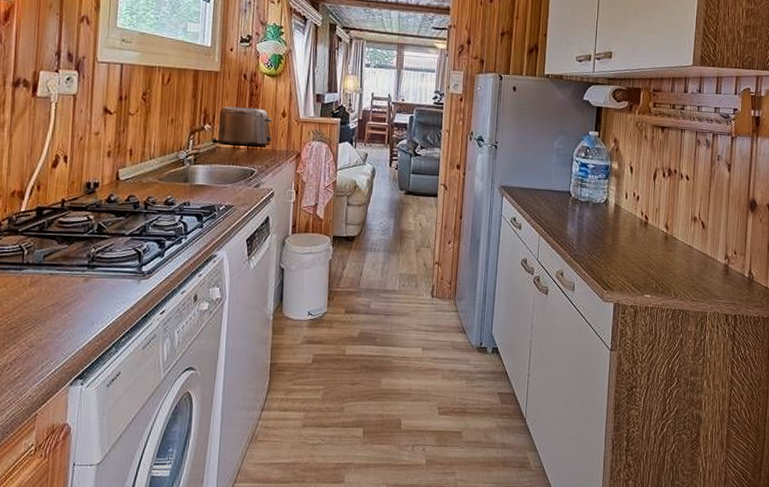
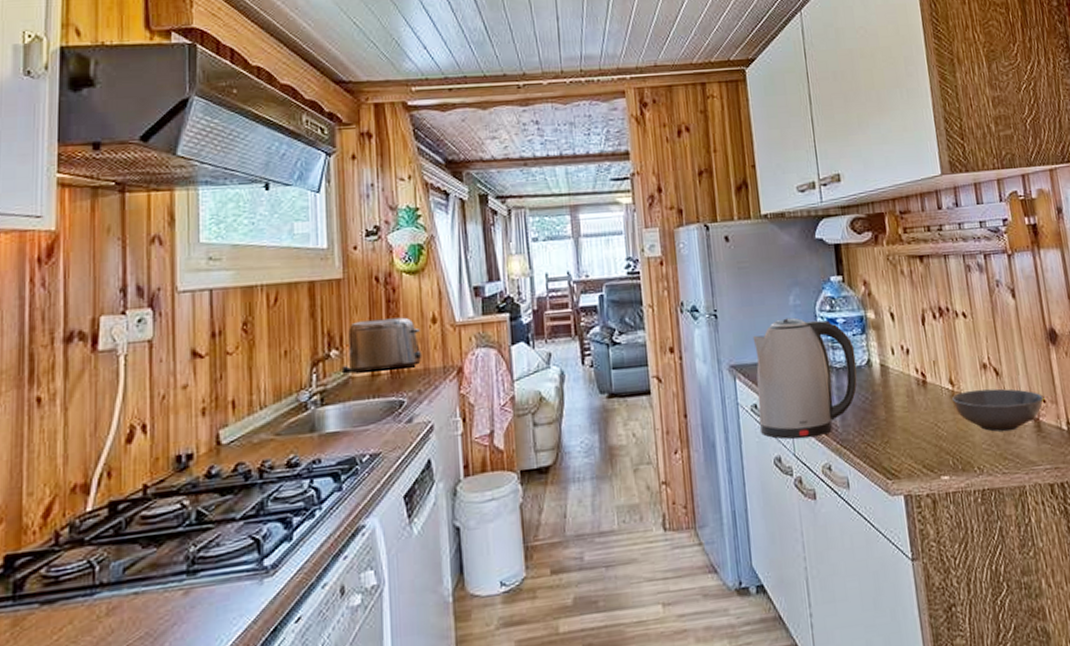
kettle: none [514,157,598,250] -> present [752,317,858,440]
bowl: none [664,235,736,271] -> present [951,388,1045,432]

